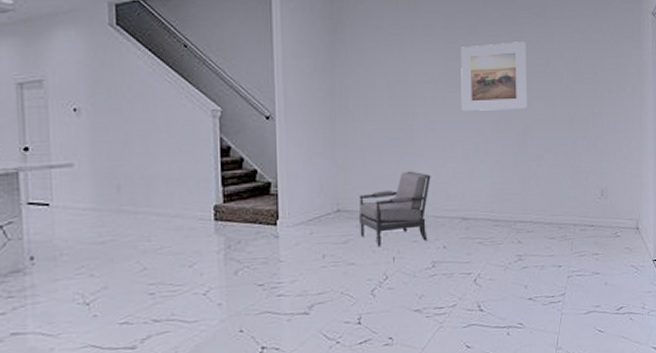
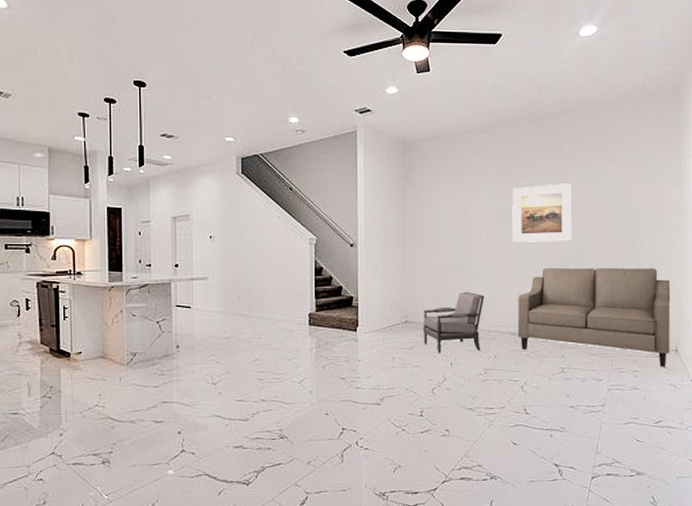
sofa: none [469,138,631,248] -> present [518,268,671,367]

